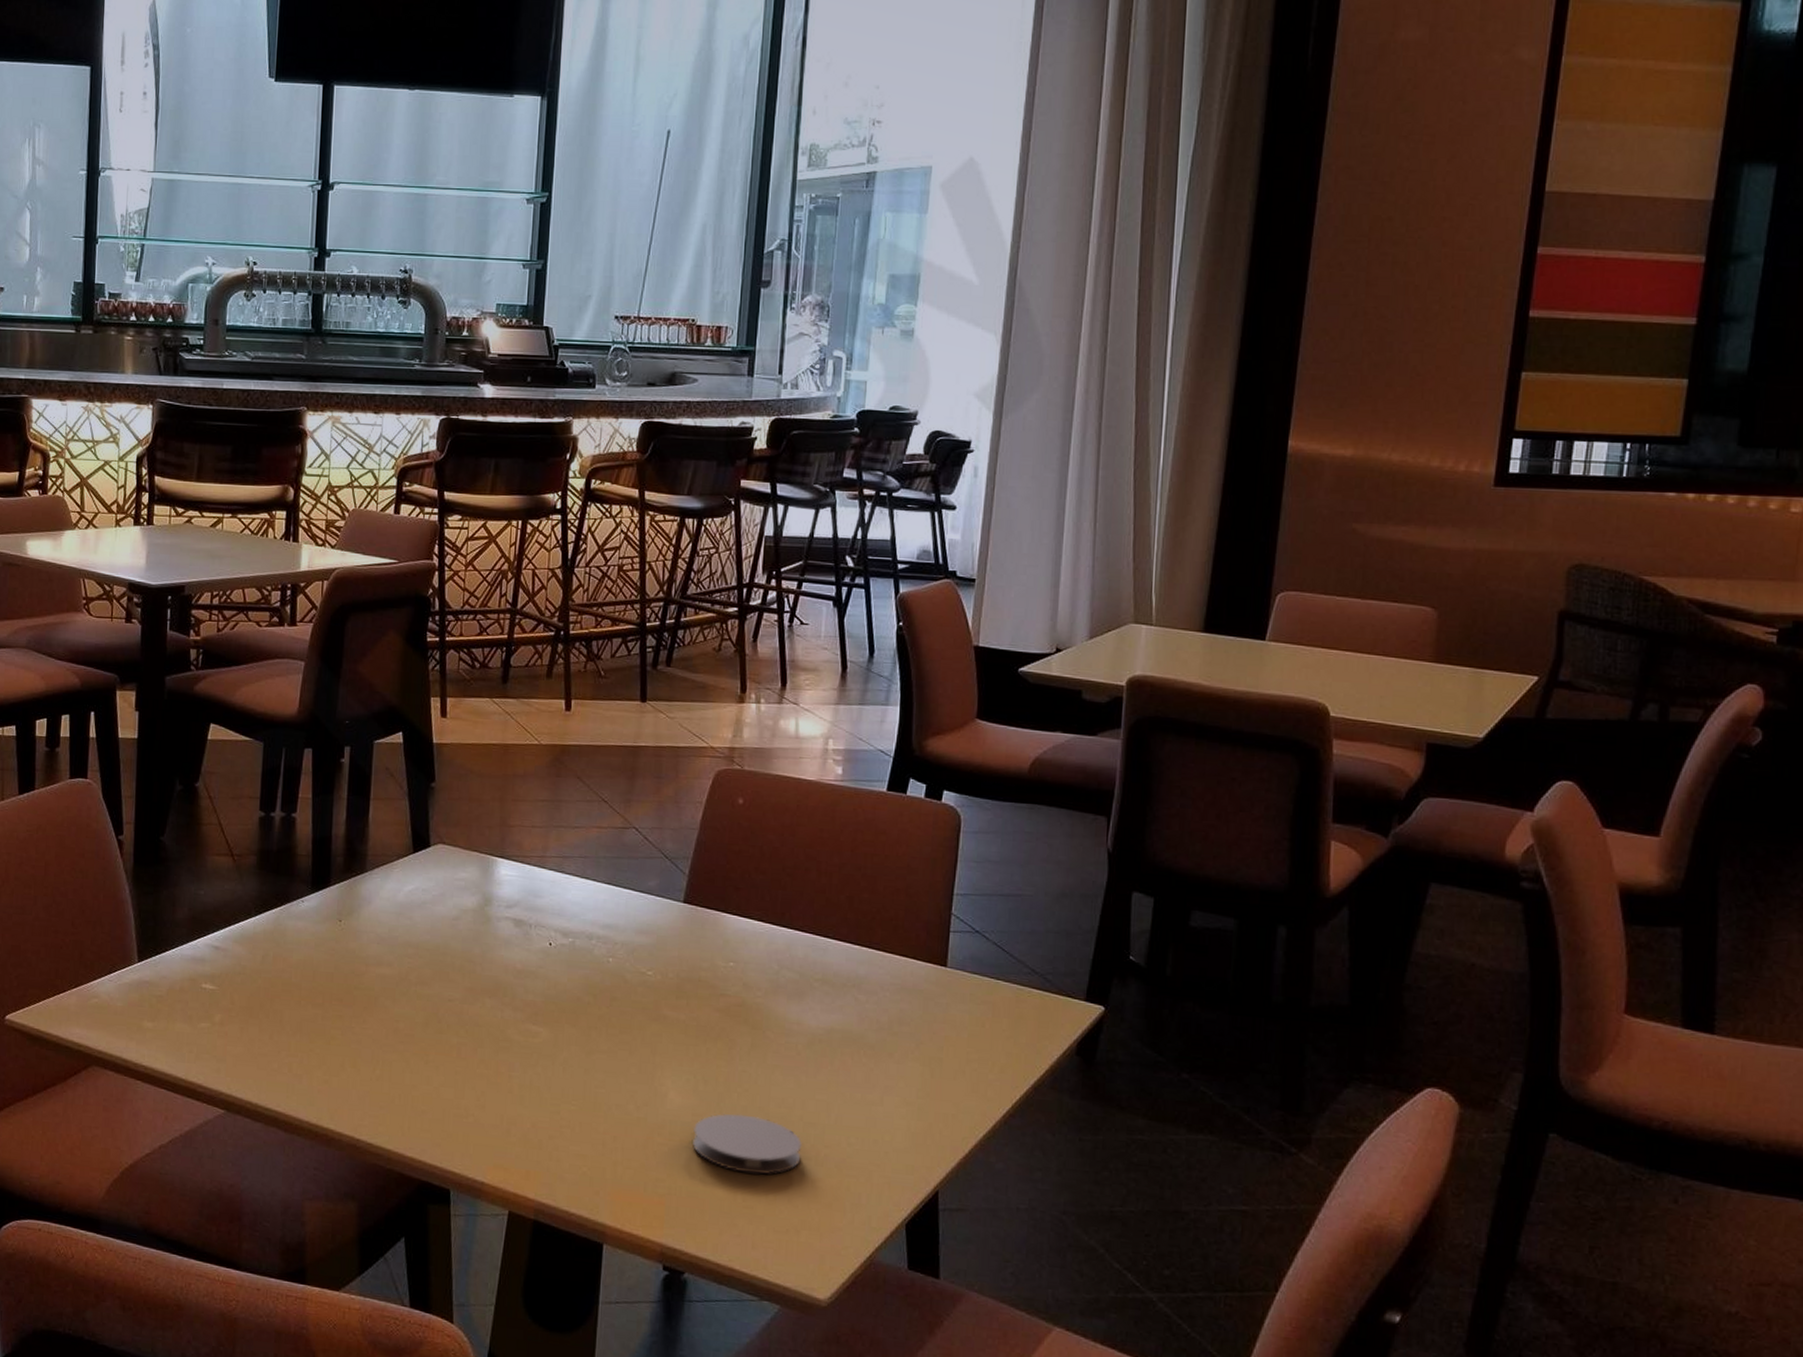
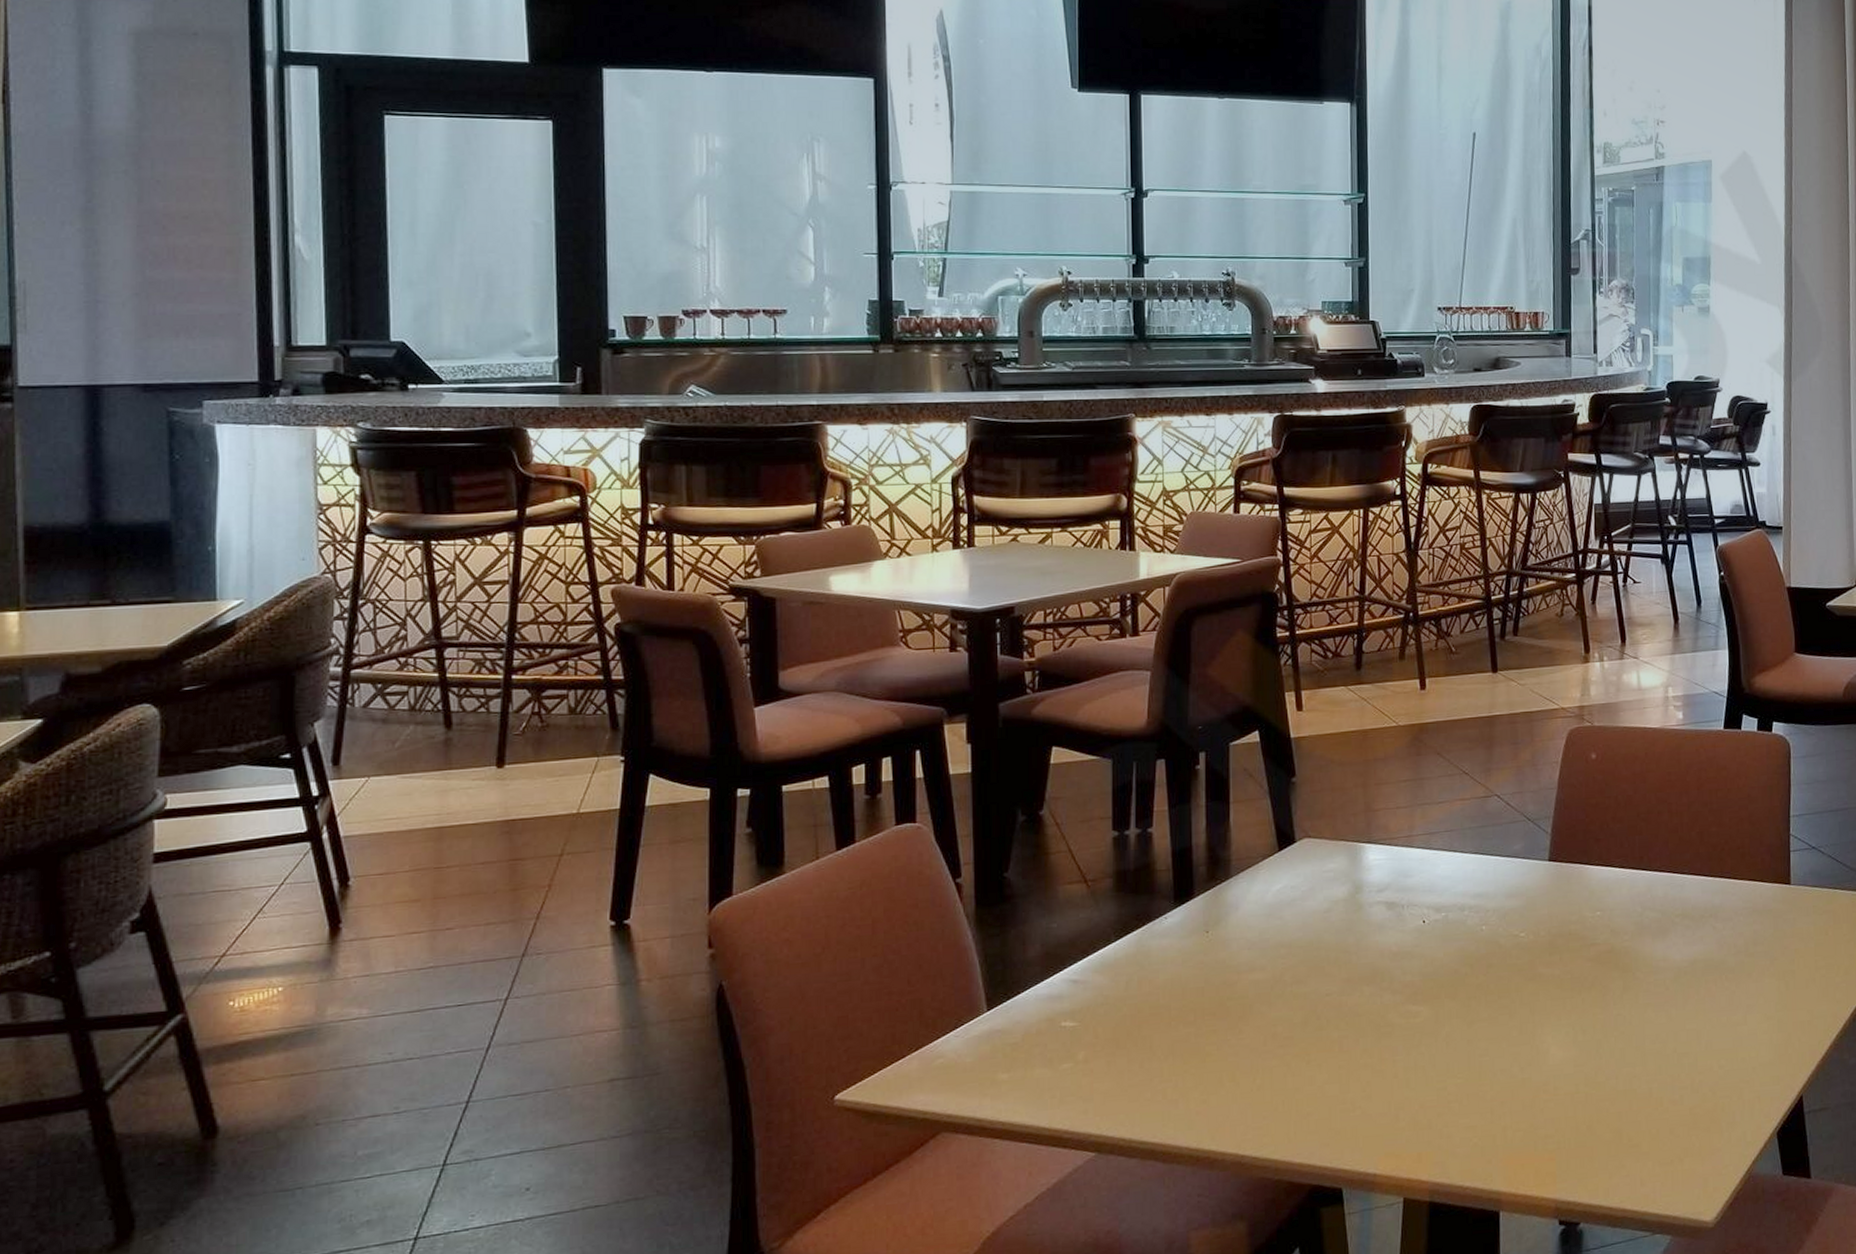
coaster: present [693,1114,802,1175] -> none [1576,1056,1678,1113]

